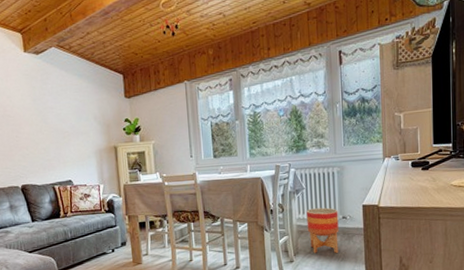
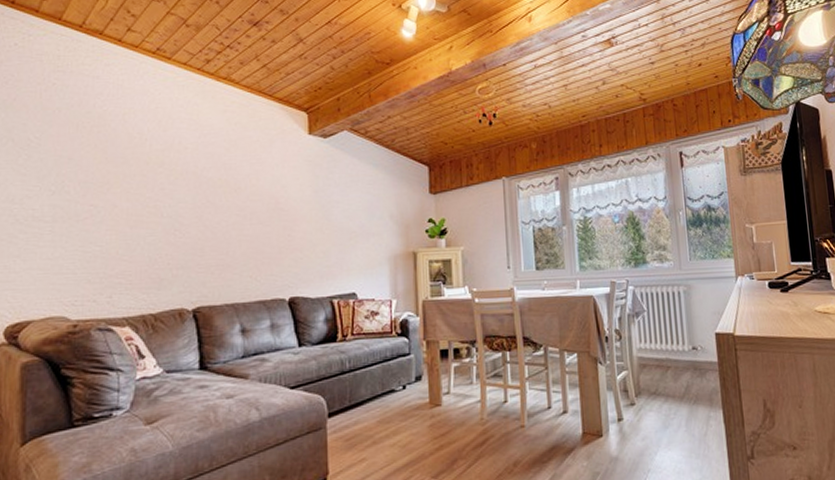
planter: present [306,207,339,254] -> none [649,335,690,395]

